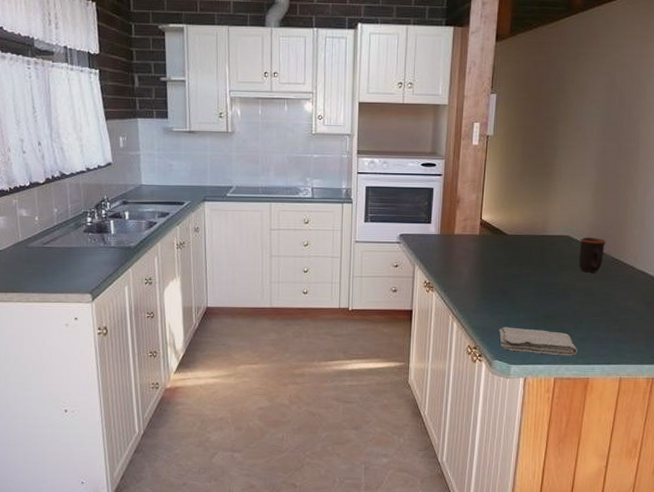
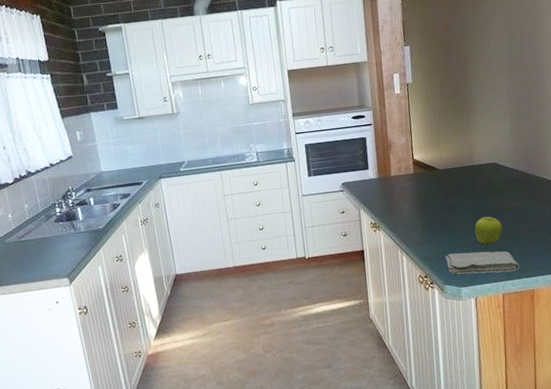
fruit: none [535,292,566,323] -> present [474,216,503,244]
mug: present [578,237,606,273] -> none [506,161,529,194]

